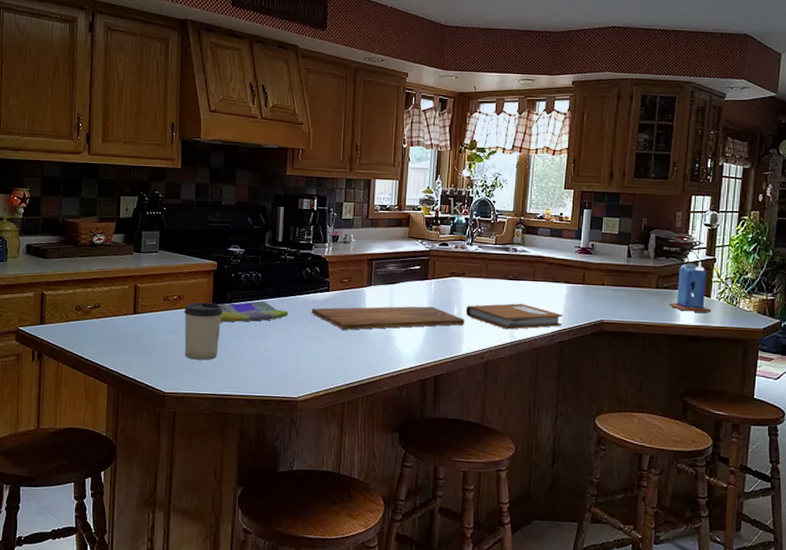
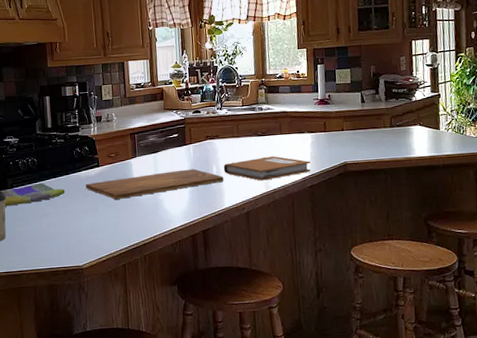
candle: present [669,261,712,313] -> none [404,98,443,145]

